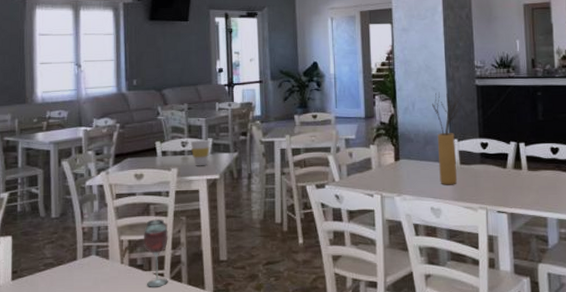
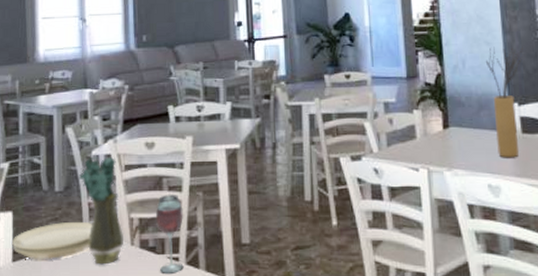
plate: none [11,243,87,279] -> present [12,221,93,260]
vase: none [74,184,114,281] -> present [79,154,123,265]
cup: present [190,140,210,166] -> none [207,104,229,134]

